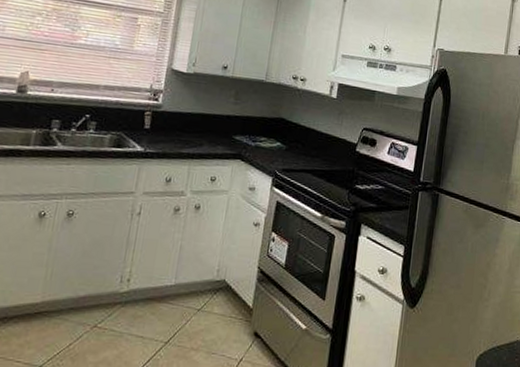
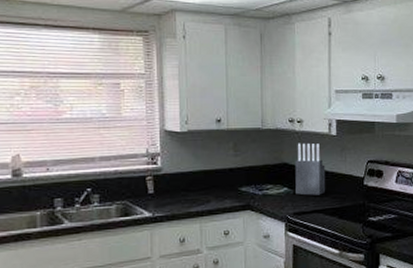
knife block: none [288,100,321,155] -> present [295,143,326,196]

